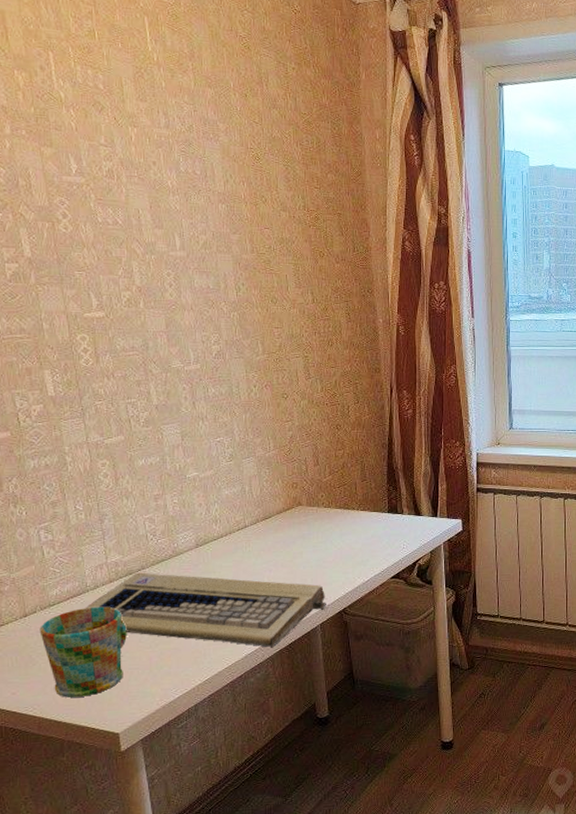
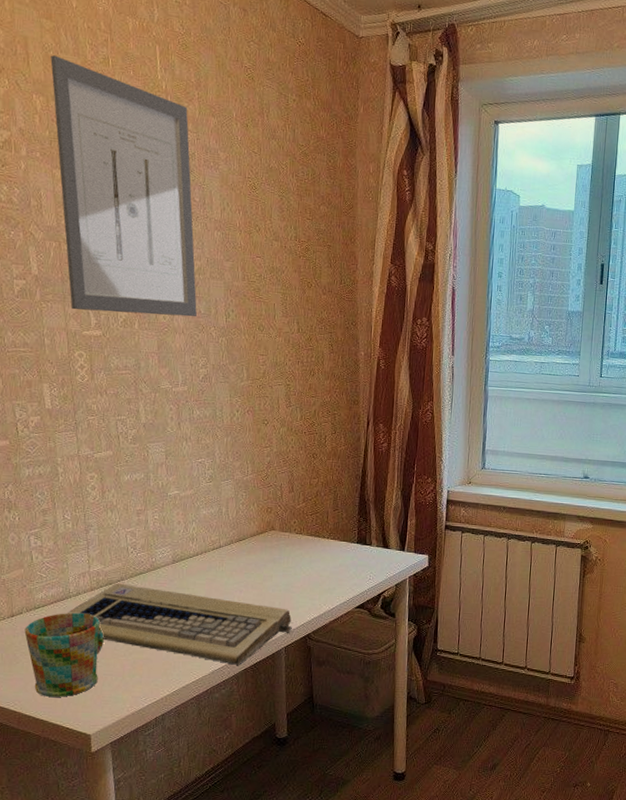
wall art: none [31,29,205,293] -> present [50,55,197,317]

